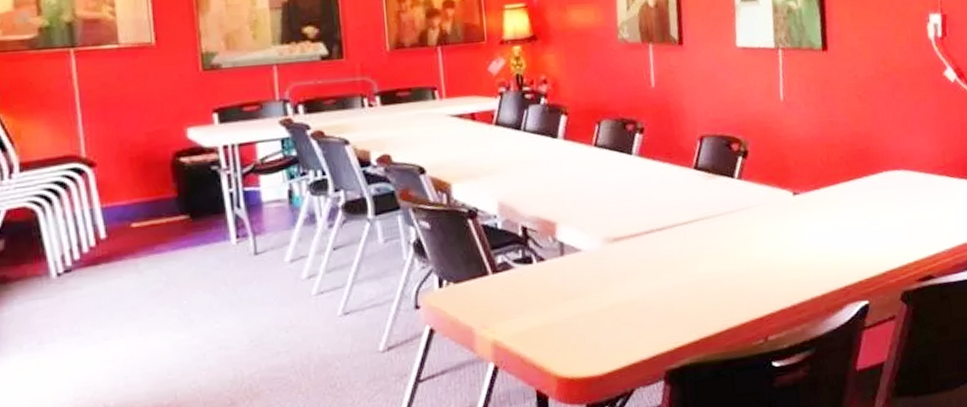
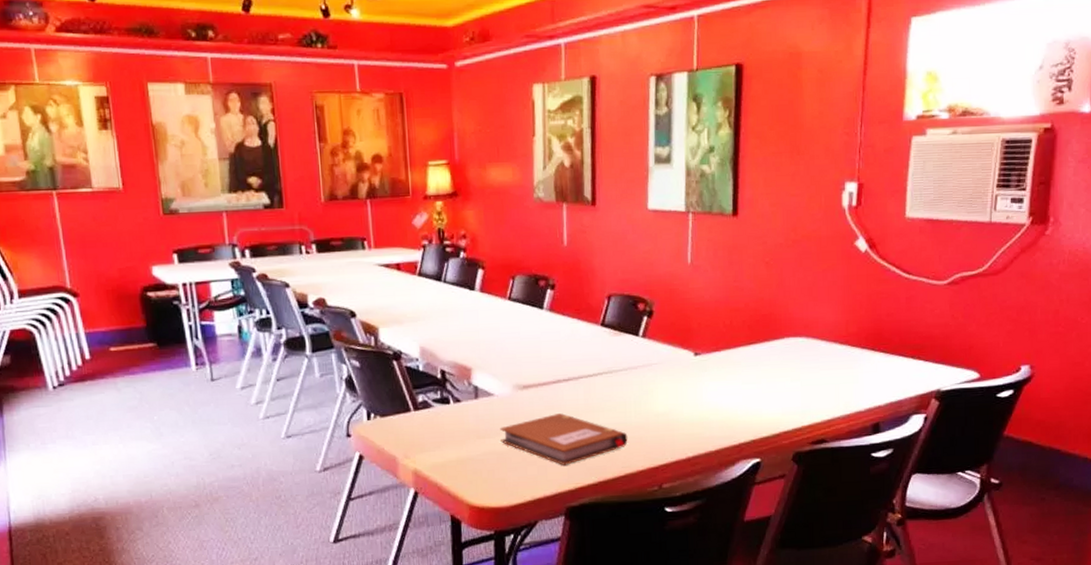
notebook: none [589,266,729,324] -> present [500,413,628,465]

